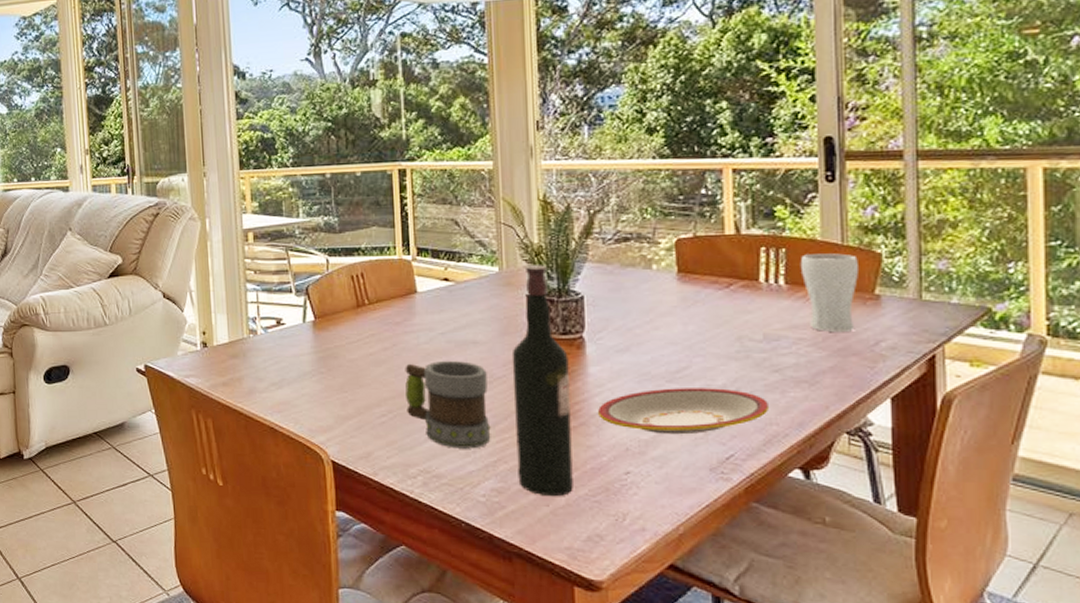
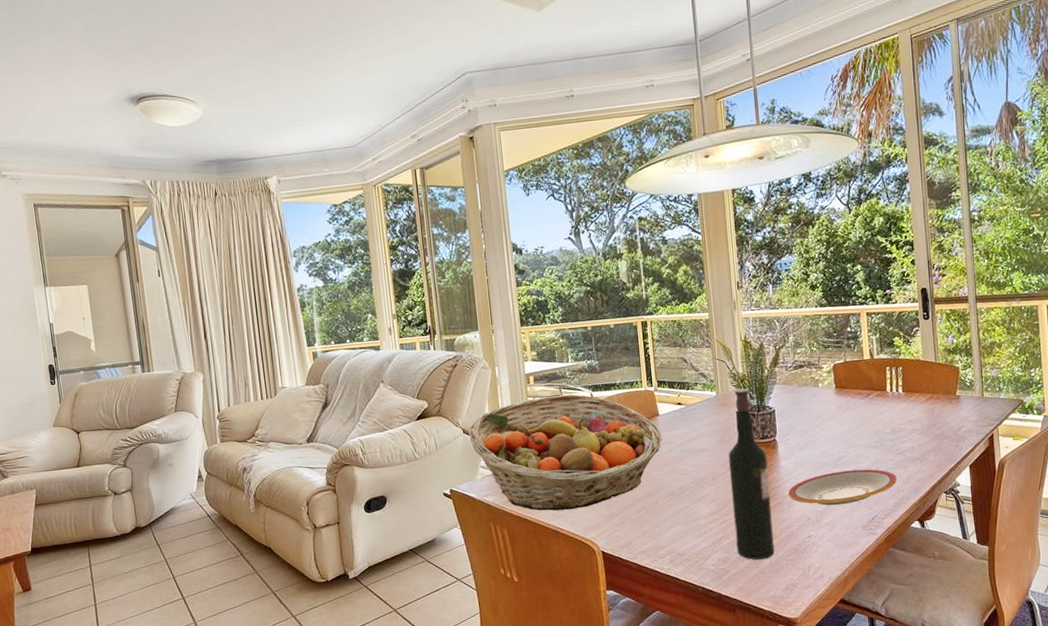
fruit basket: none [170,257,420,403] -> present [468,394,662,511]
mug: present [405,360,491,449] -> none [653,465,717,532]
drinking glass: present [800,253,858,332] -> none [911,368,946,423]

